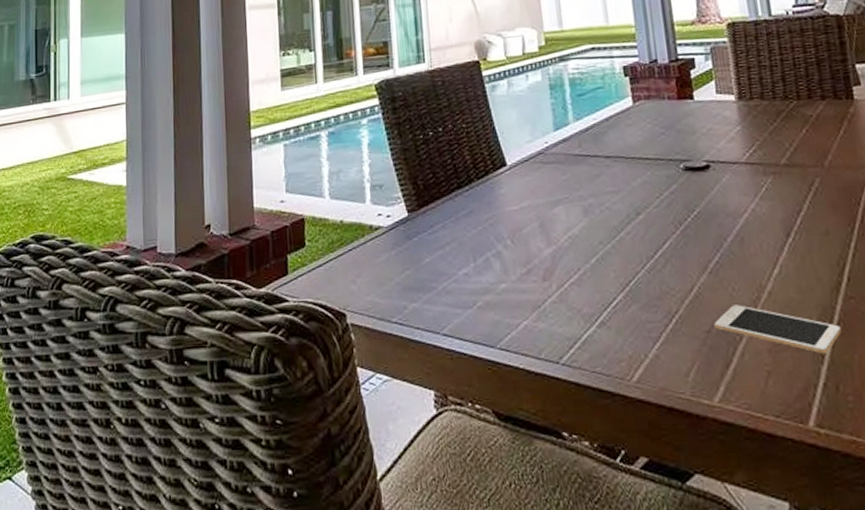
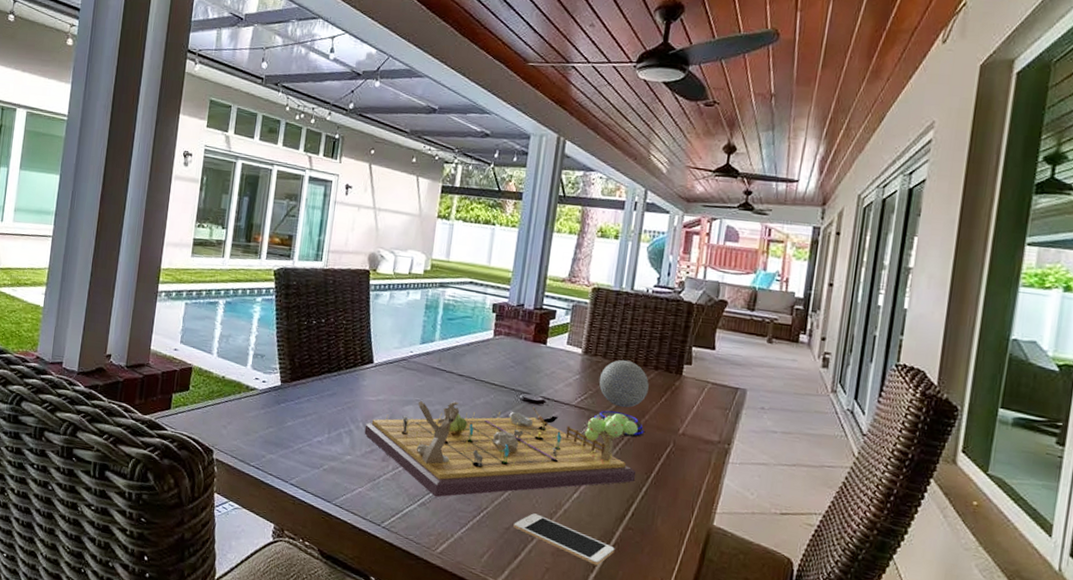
gameboard: none [513,160,840,312] -> present [364,401,638,497]
speaker: none [763,96,833,186] -> present [594,360,649,437]

